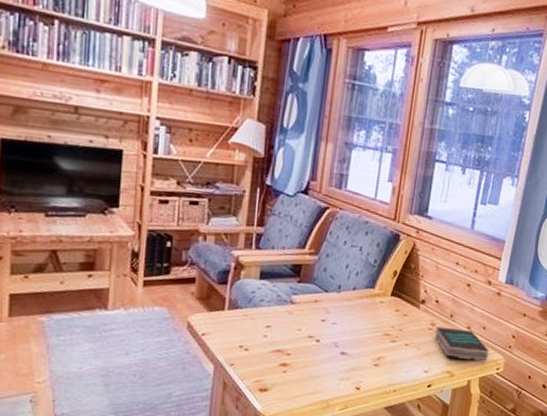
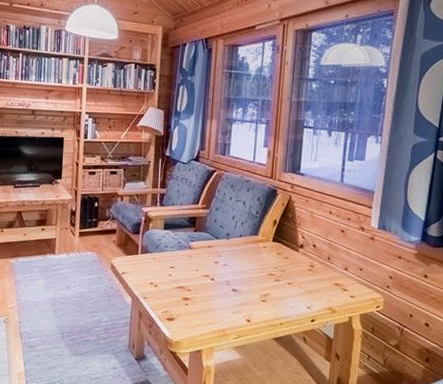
book: present [435,326,489,361] -> none [314,268,368,299]

